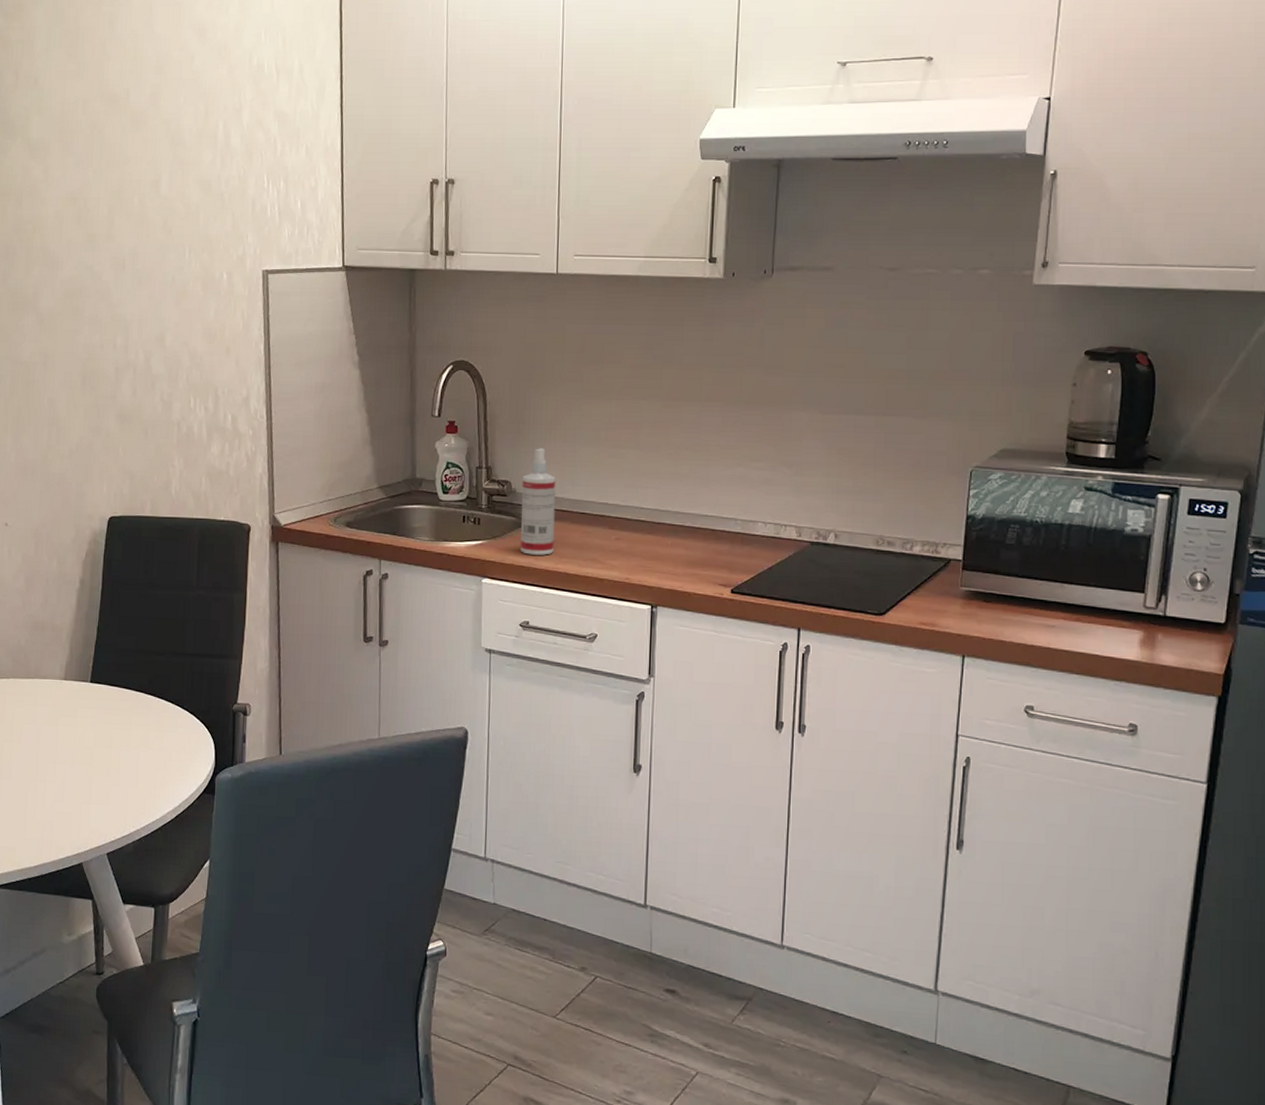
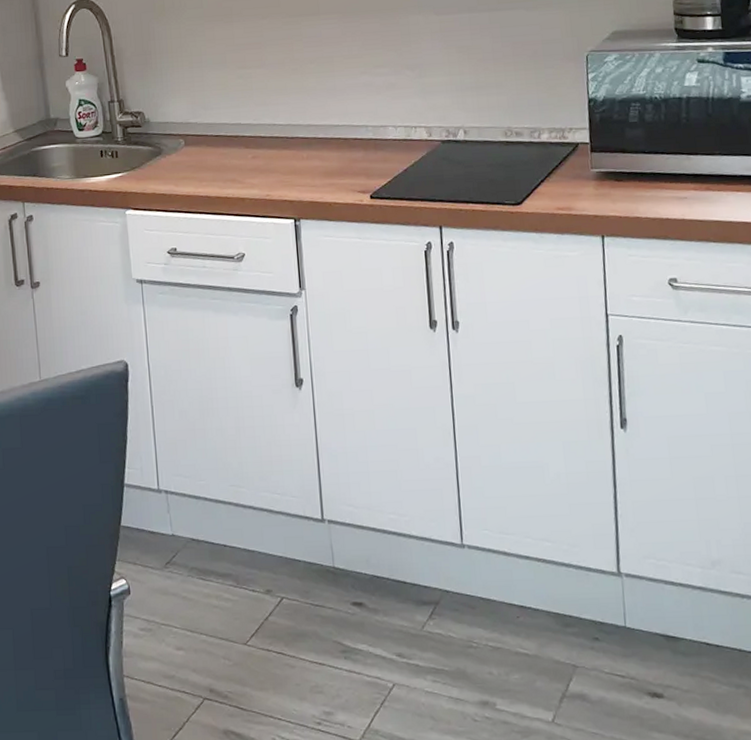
spray bottle: present [520,448,556,555] -> none [154,76,193,182]

